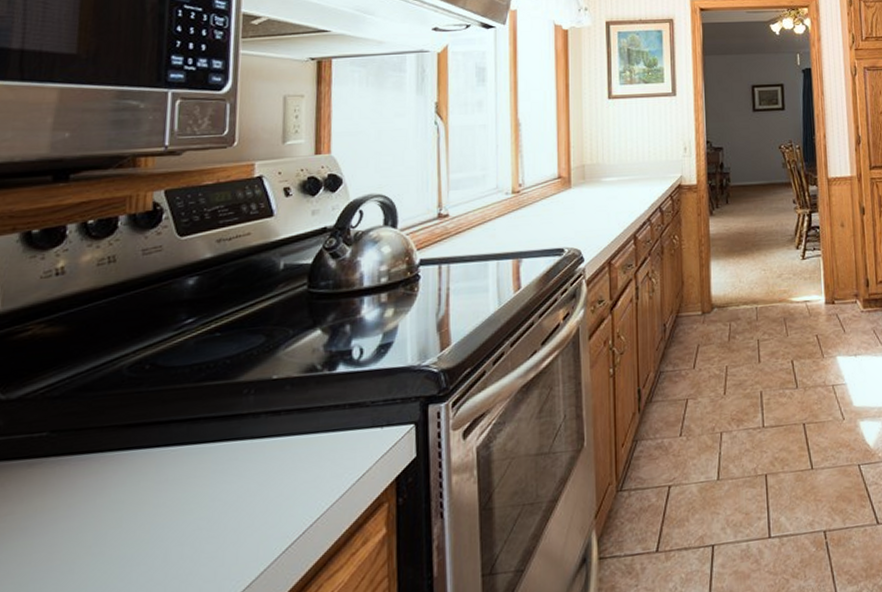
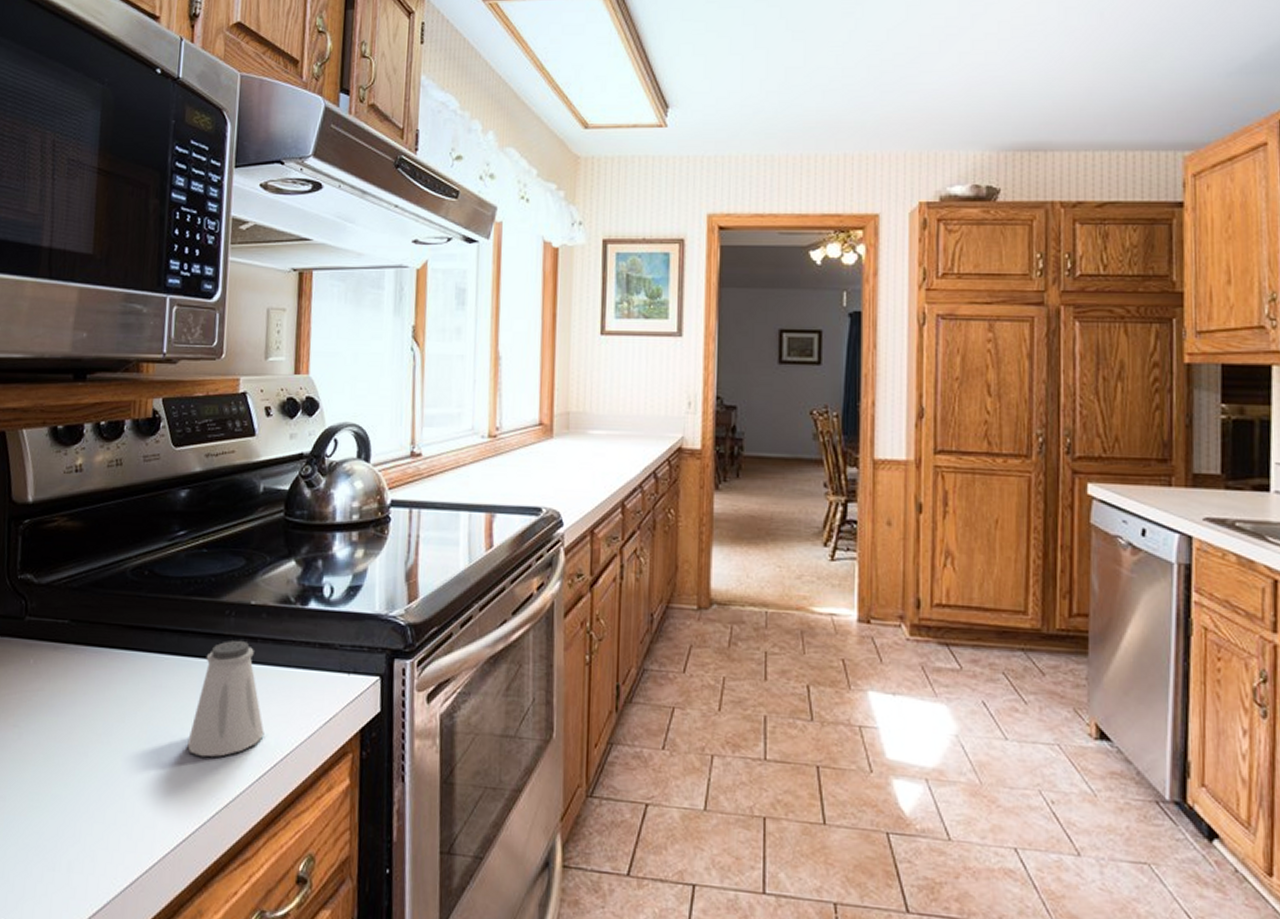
saltshaker: none [200,416,291,543] -> present [187,640,264,757]

